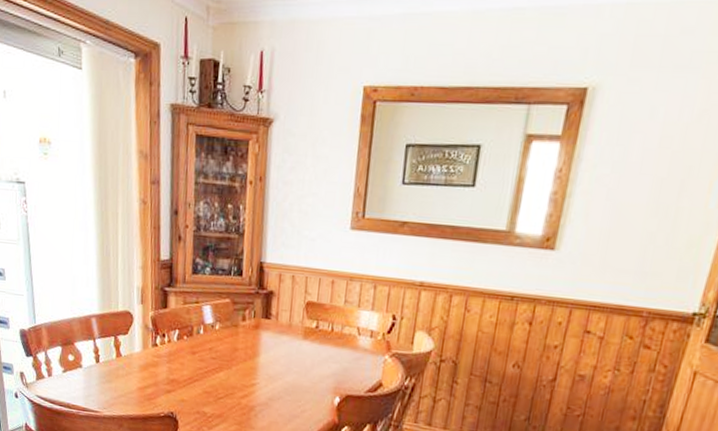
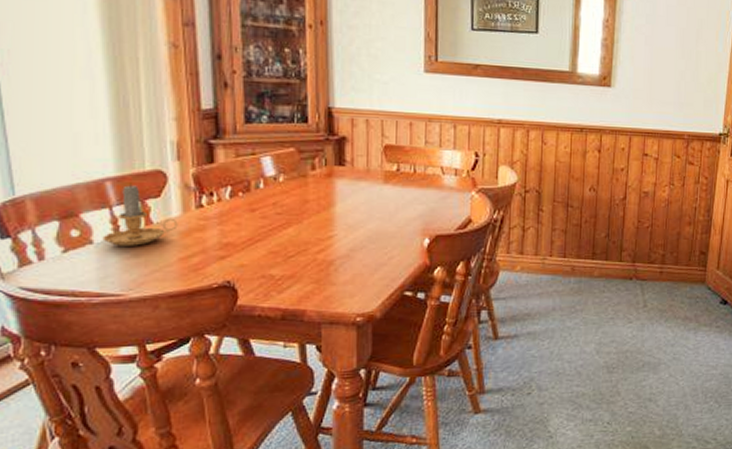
candle: none [88,321,139,374] -> present [102,184,178,246]

